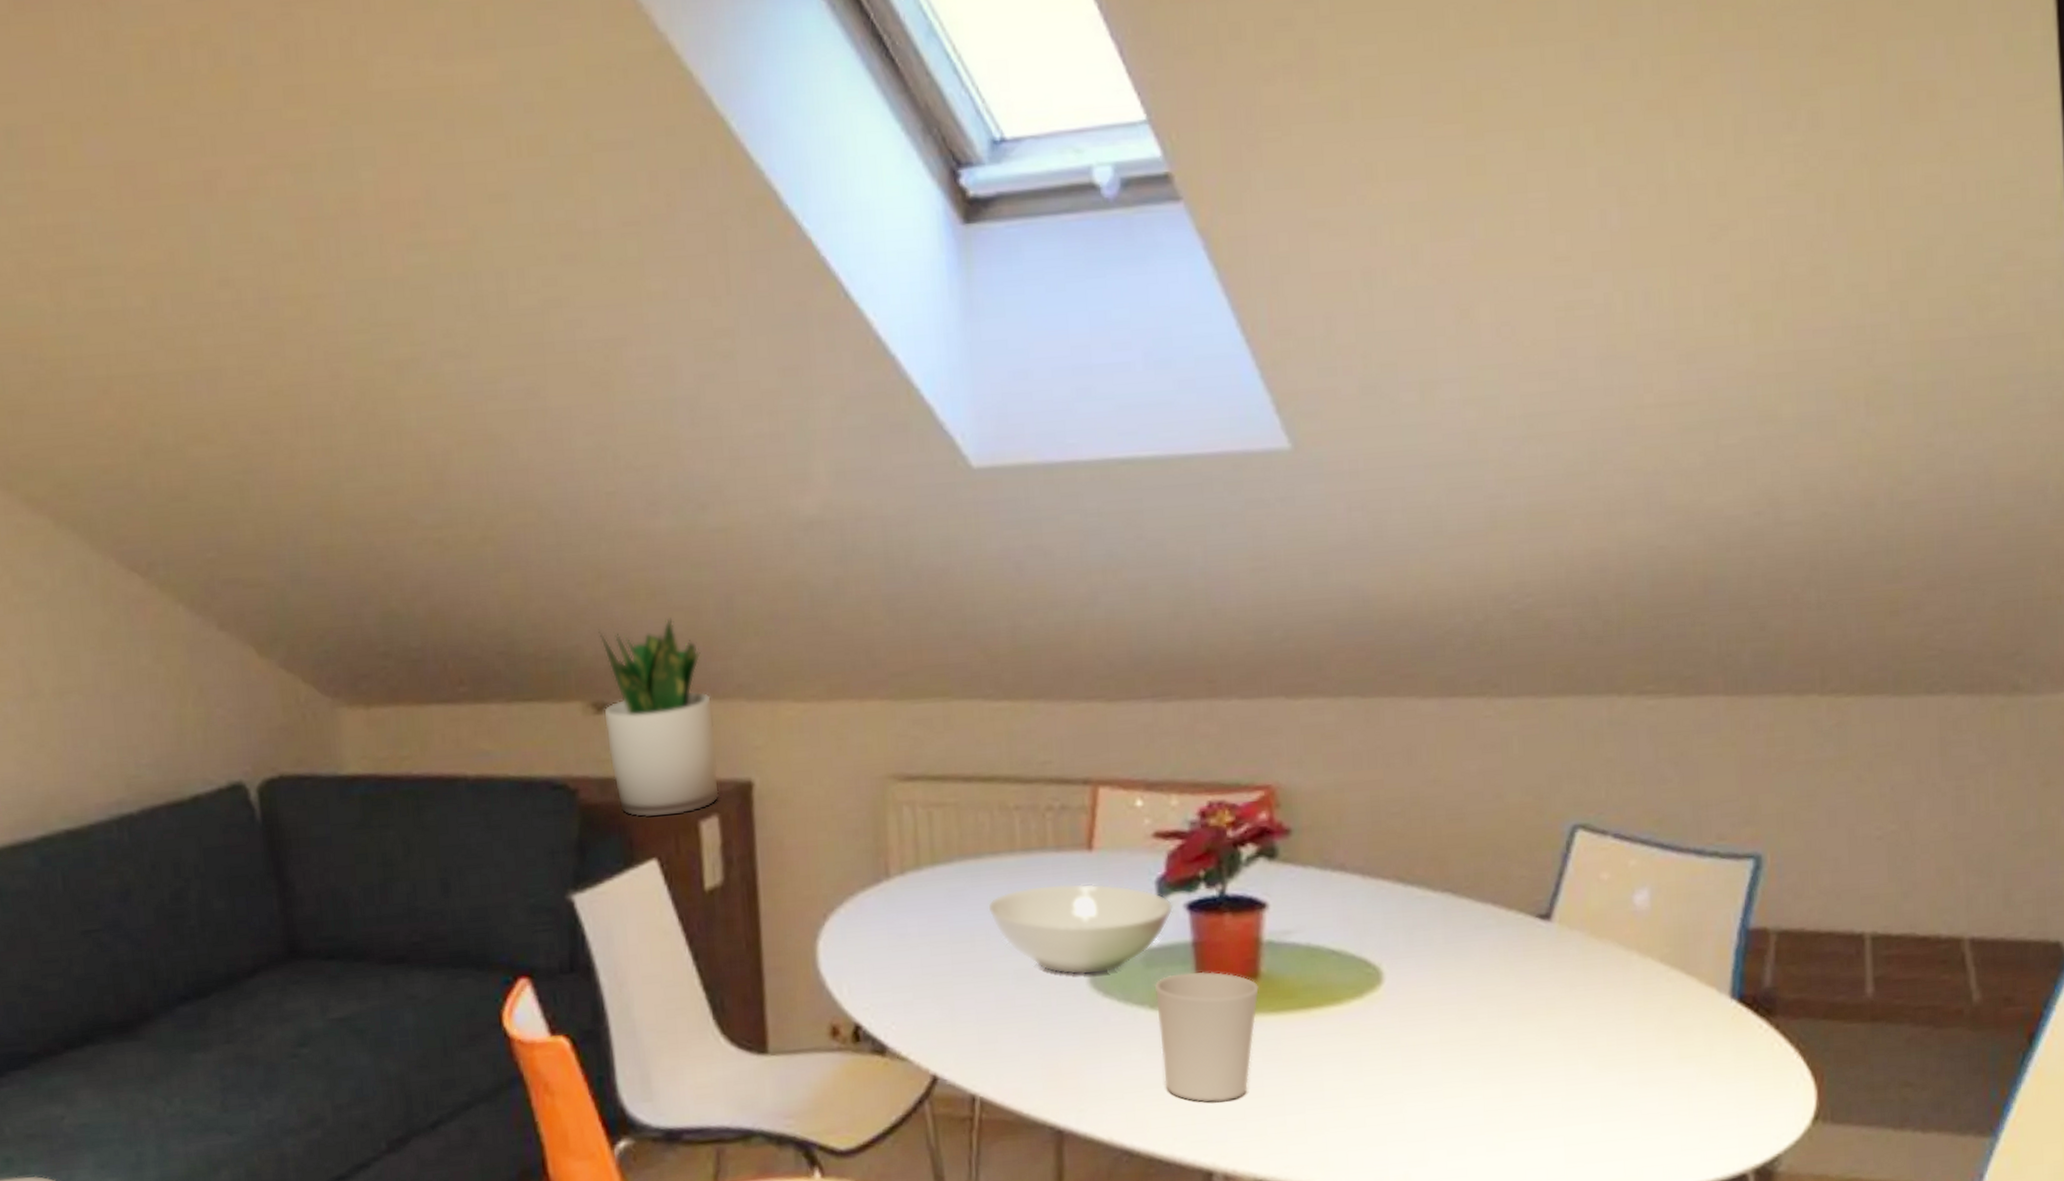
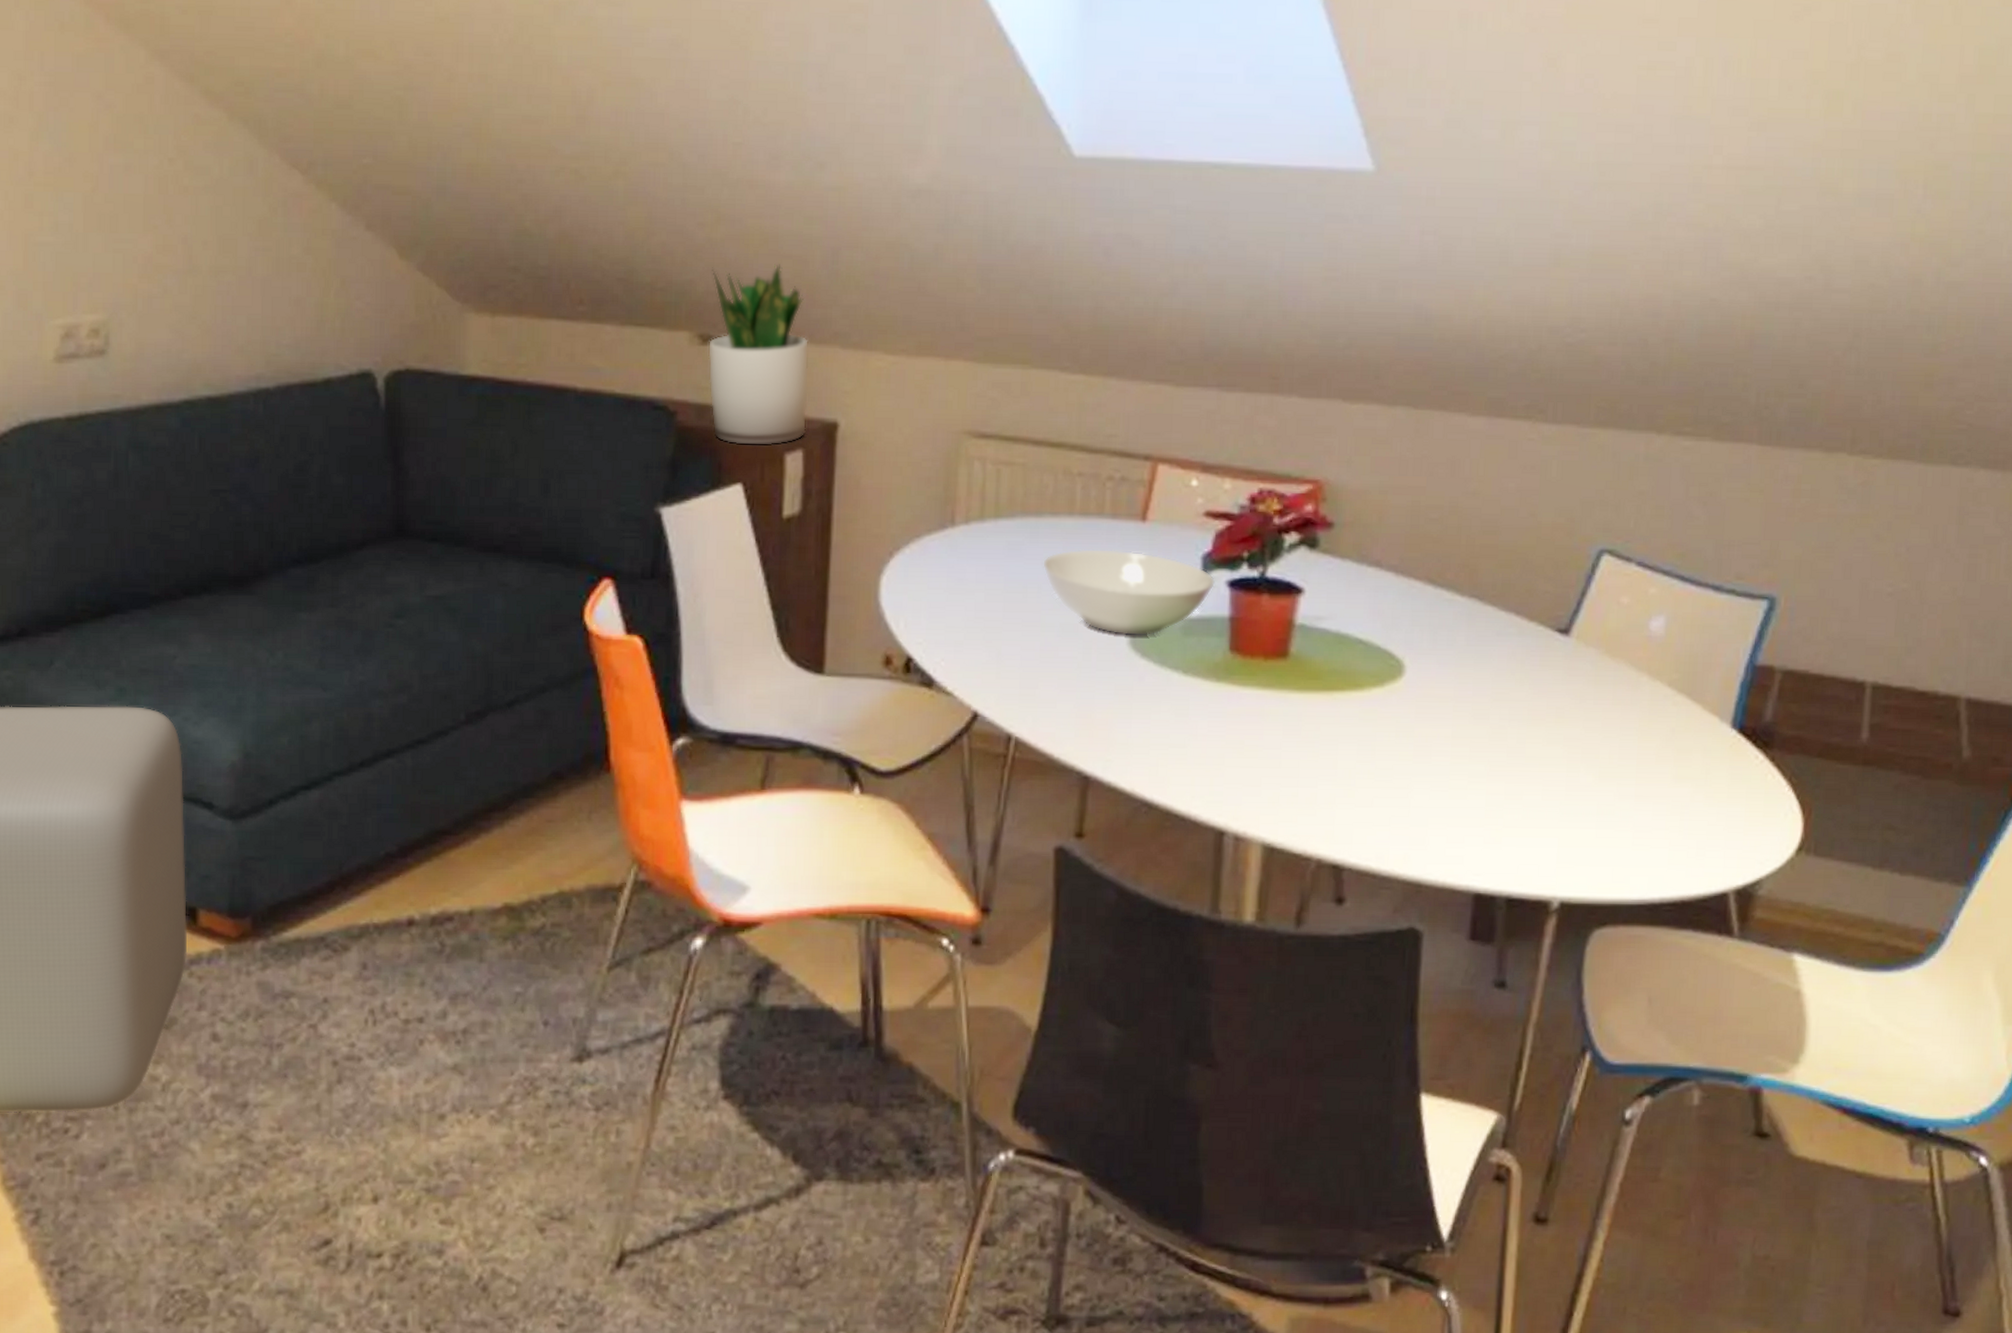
dixie cup: present [1154,971,1259,1103] -> none [1189,644,1287,768]

